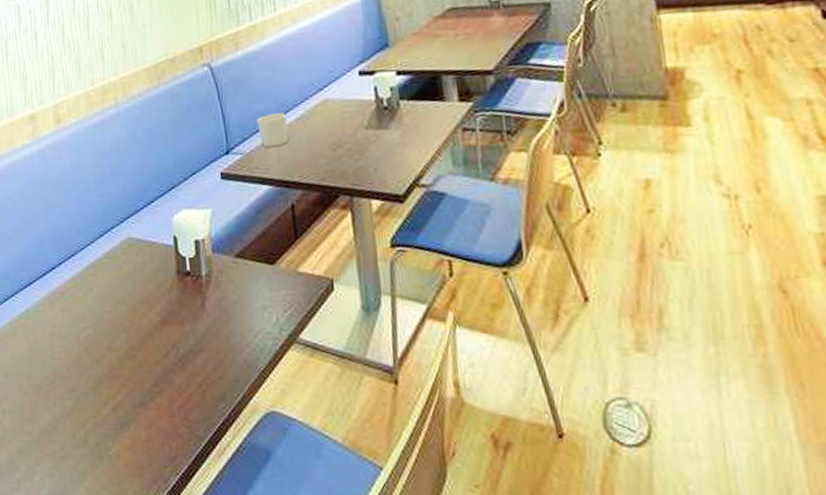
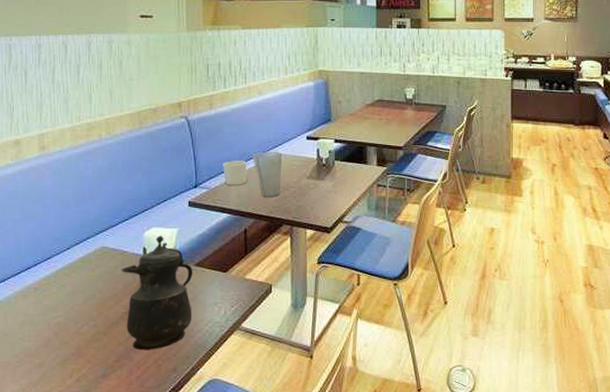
coffeepot: none [150,219,237,372] -> present [121,235,193,351]
cup: none [292,95,333,159] -> present [253,151,282,197]

